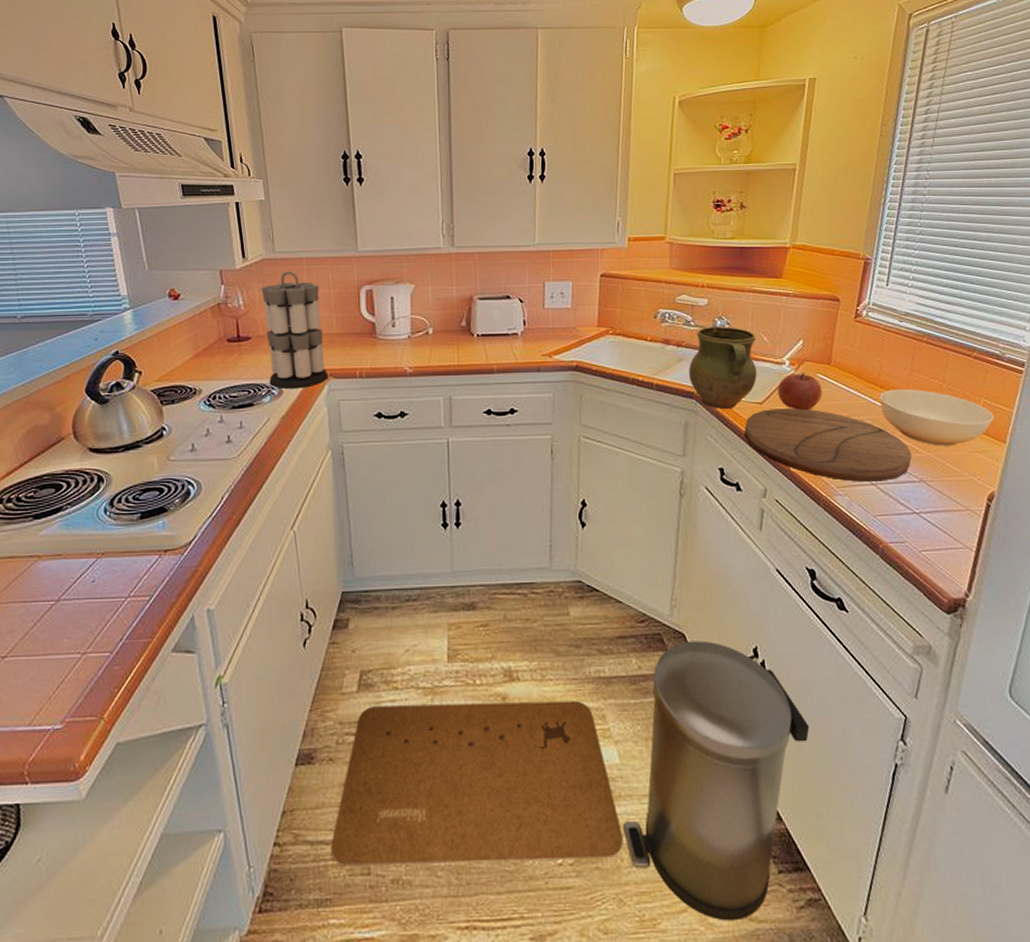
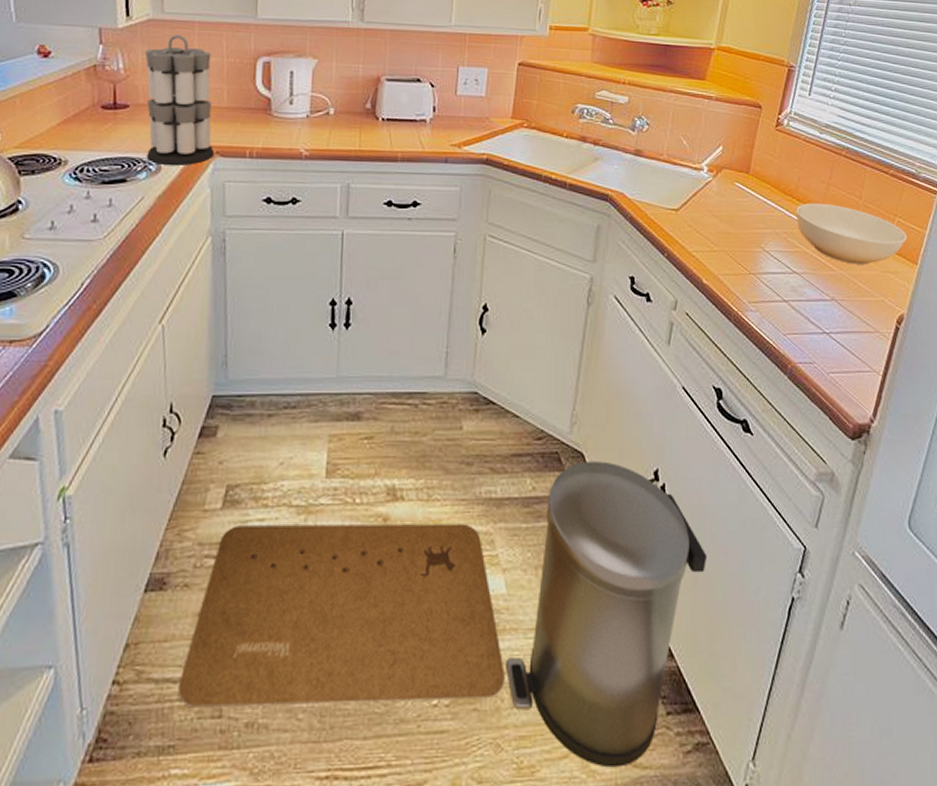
ceramic jug: present [689,326,757,409] -> none [605,125,676,214]
cutting board: present [744,408,913,482] -> none [658,216,826,298]
fruit: present [777,371,823,411] -> none [694,179,739,221]

